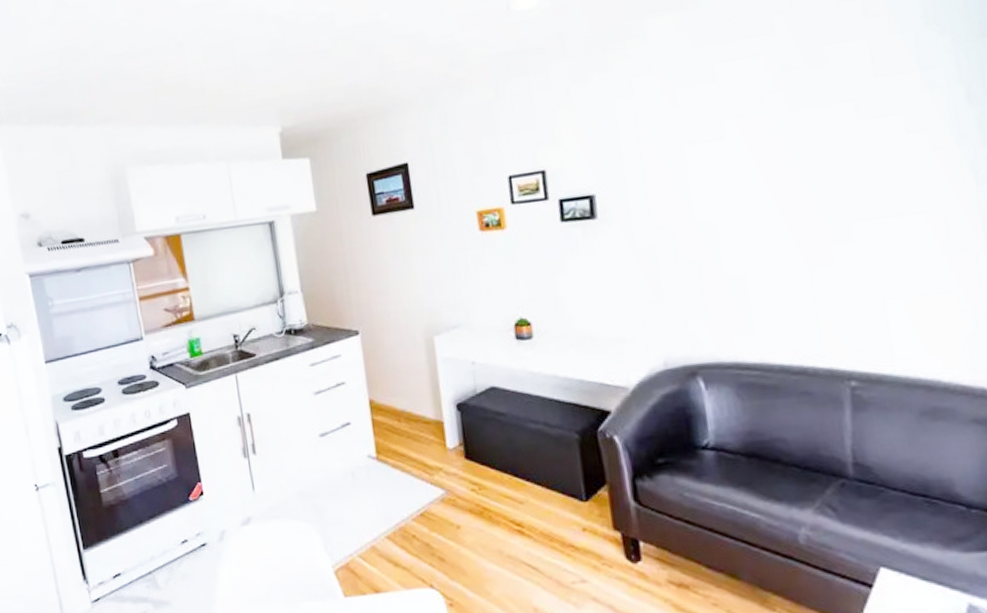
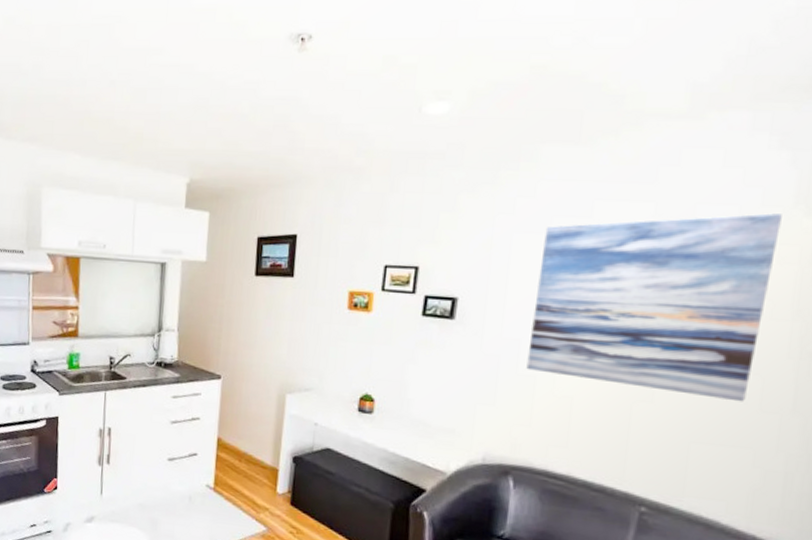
wall art: none [670,38,931,257] -> present [526,213,782,402]

